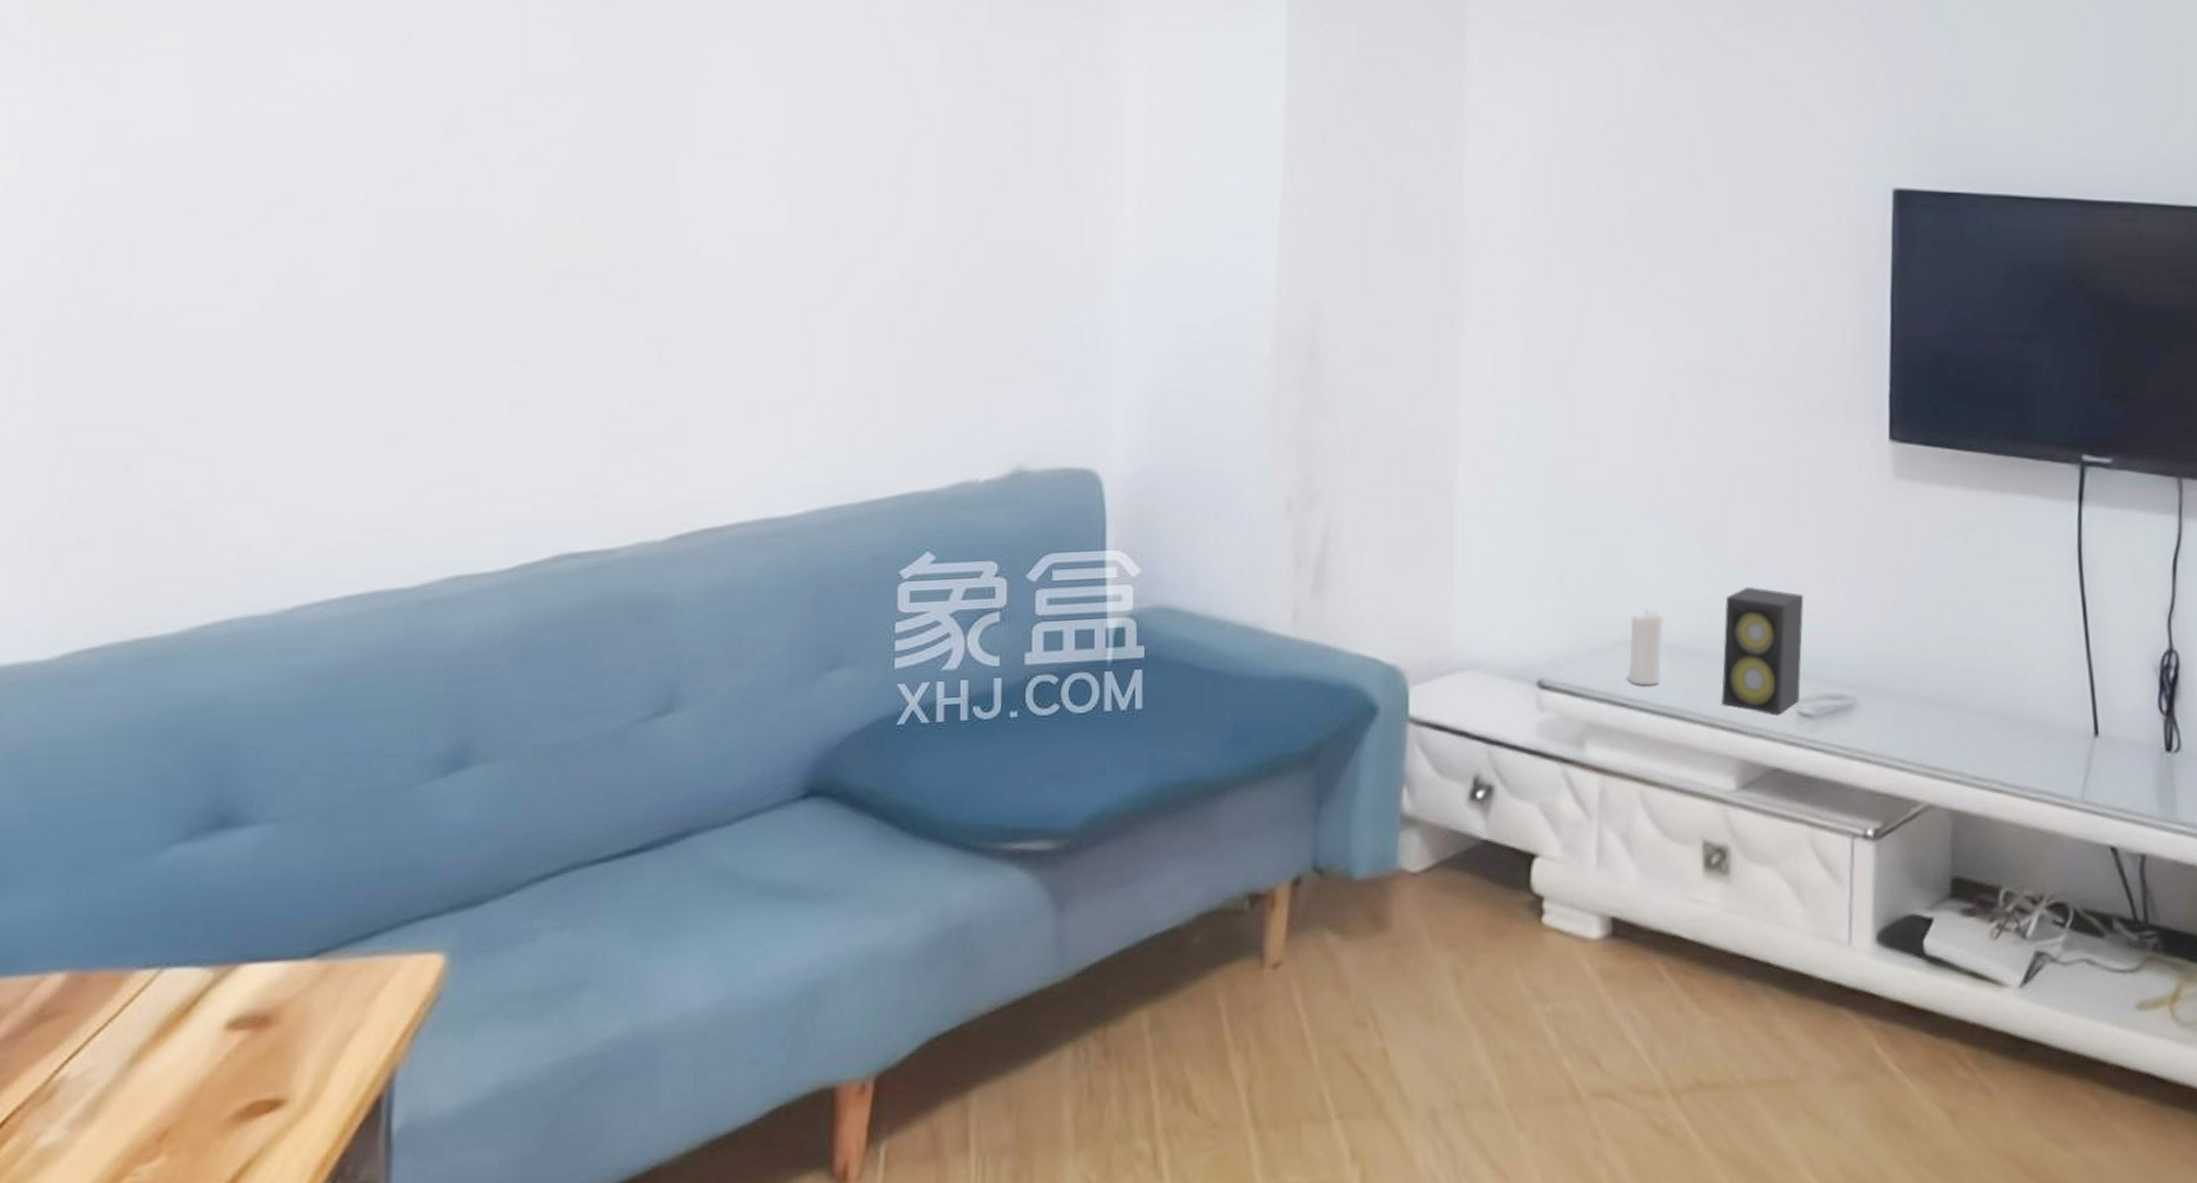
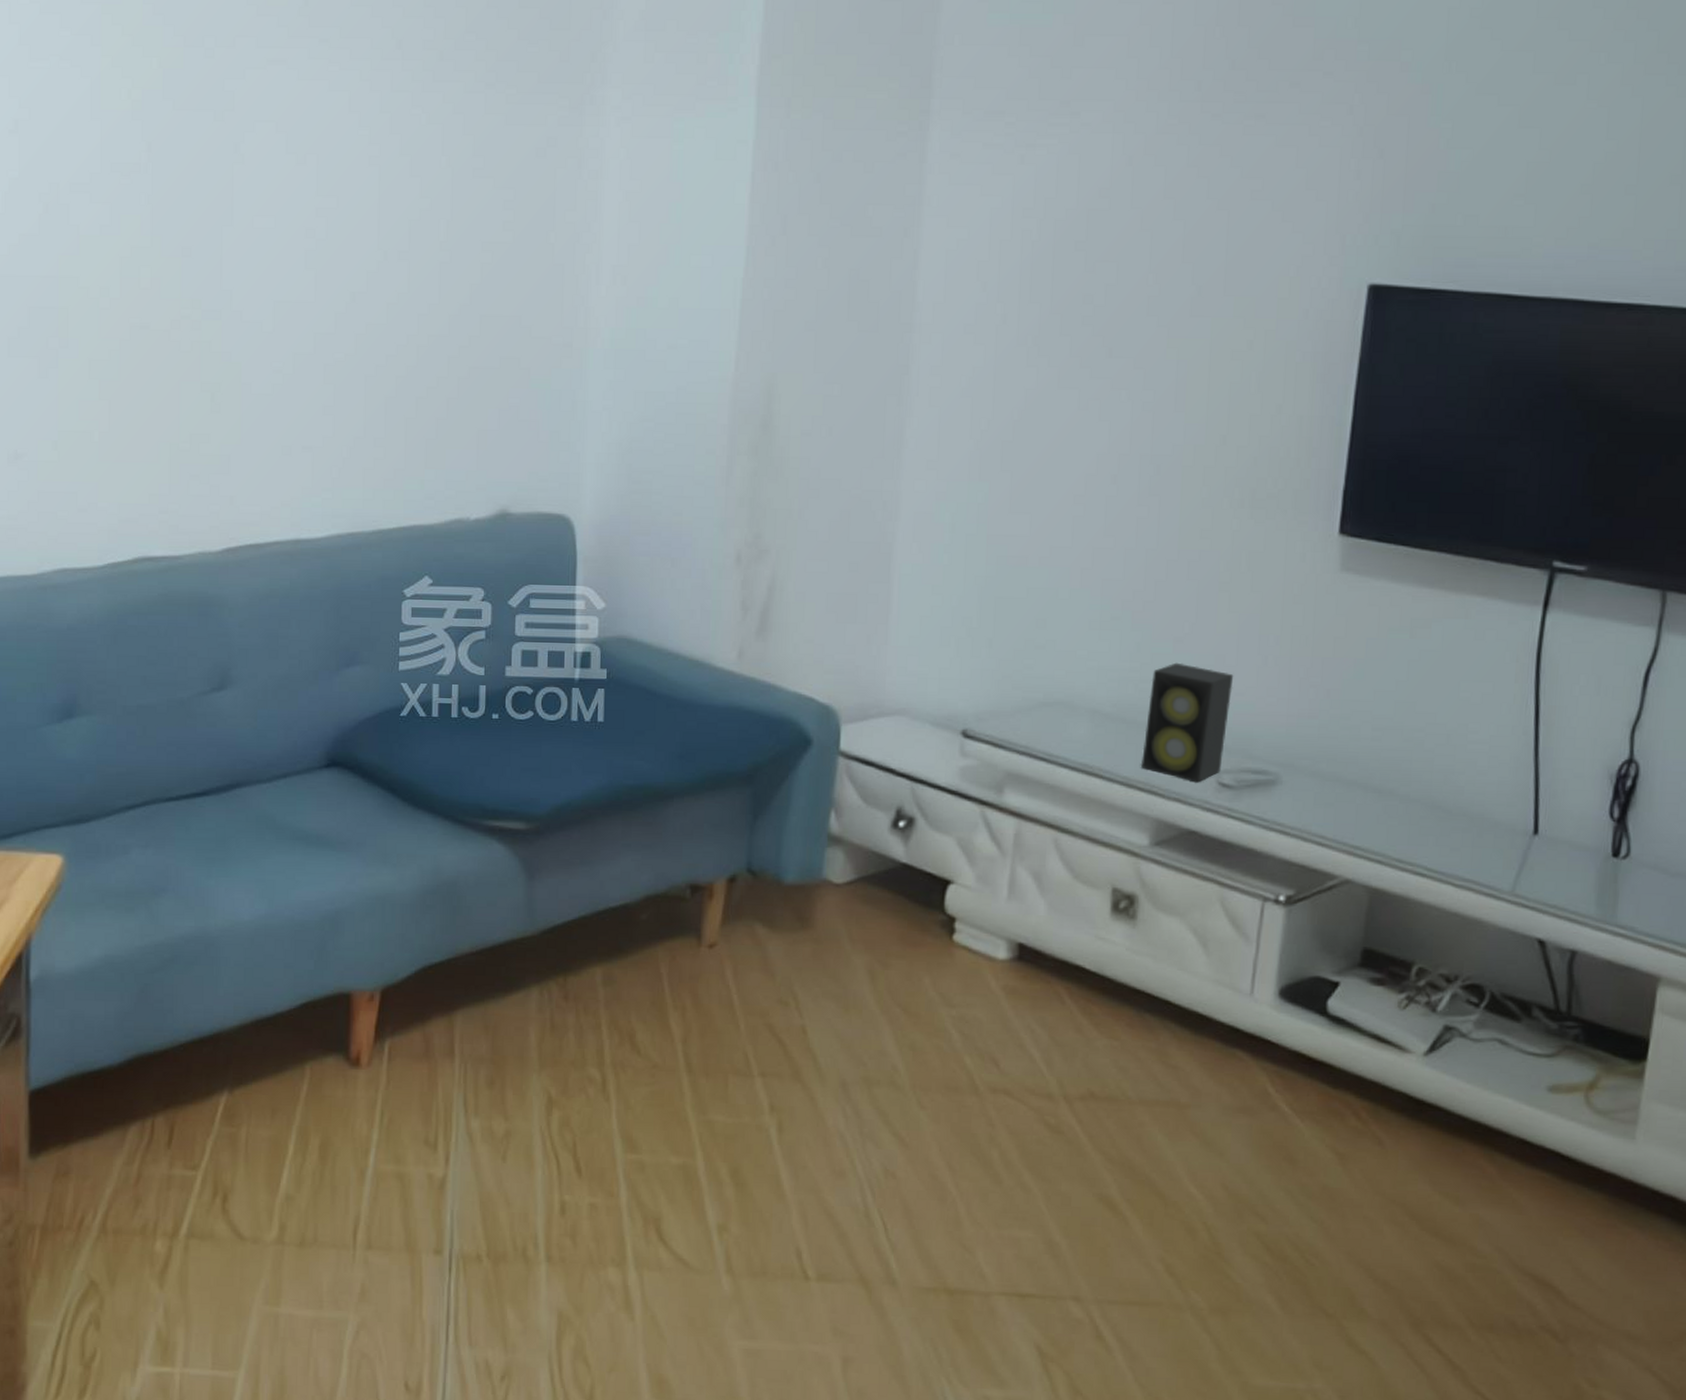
candle: present [1627,609,1664,686] -> none [1049,675,1090,745]

